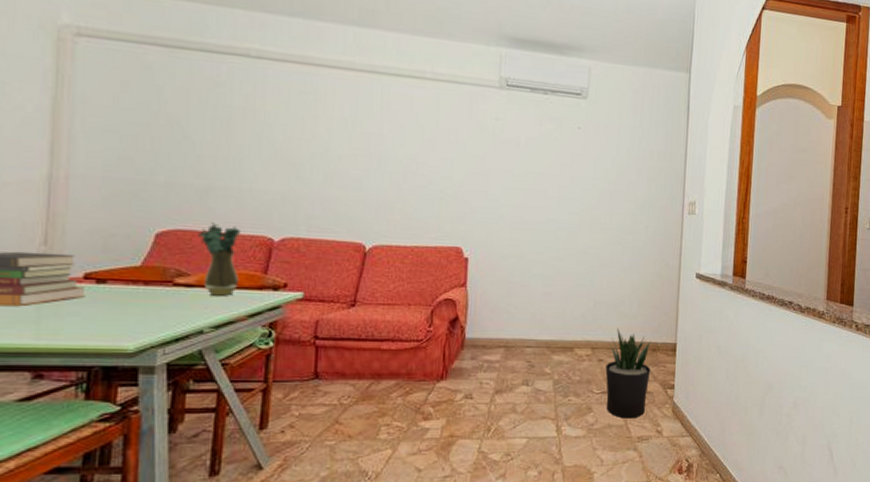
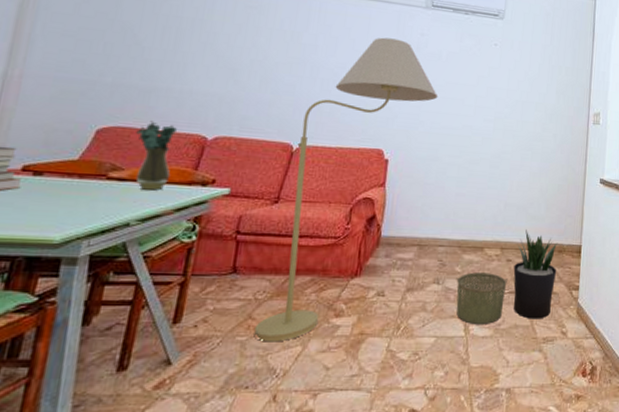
floor lamp: none [342,123,518,446] -> present [254,37,438,342]
basket: none [546,373,599,425] -> present [456,272,507,324]

